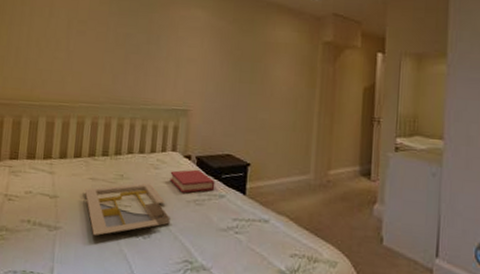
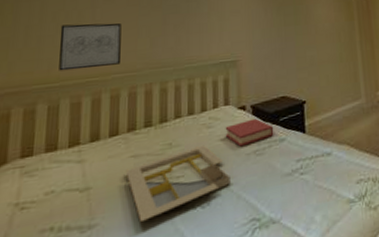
wall art: none [39,51,90,95] -> present [59,23,122,71]

